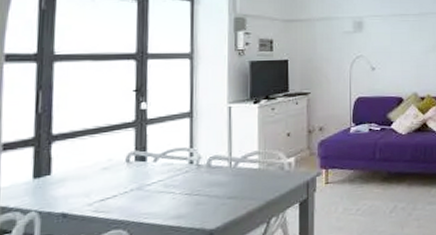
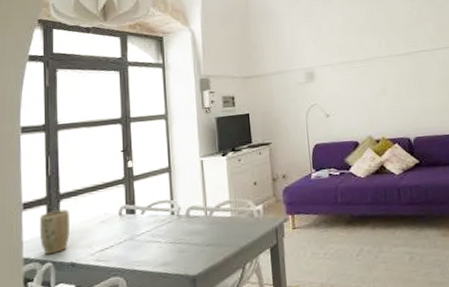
plant pot: none [22,152,63,203] -> present [39,209,69,254]

